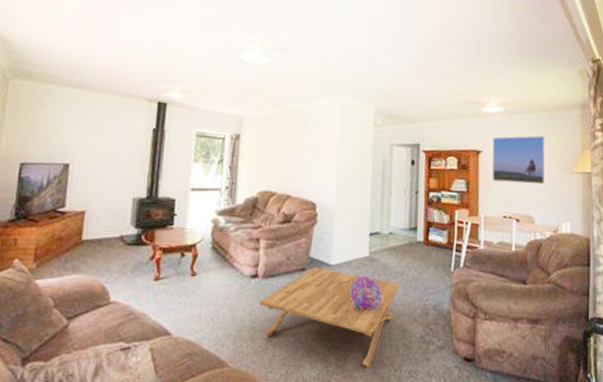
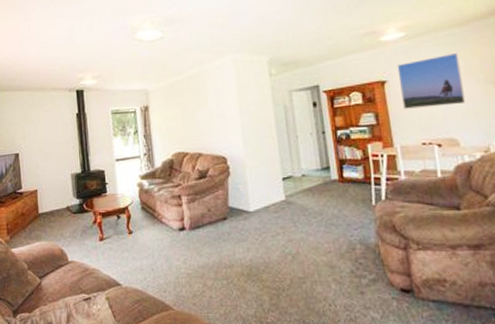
coffee table: present [259,267,400,367] -> none [190,215,321,303]
decorative sphere: present [350,275,383,311] -> none [272,218,305,251]

